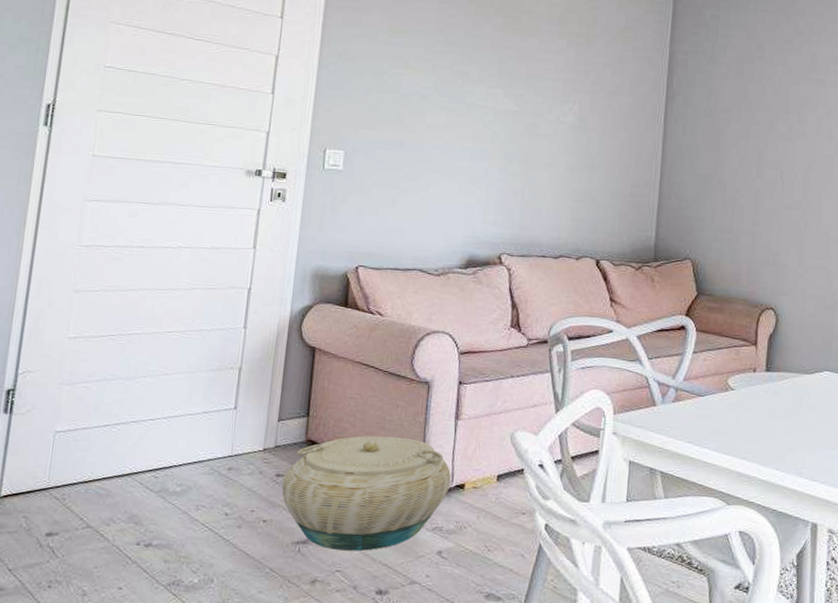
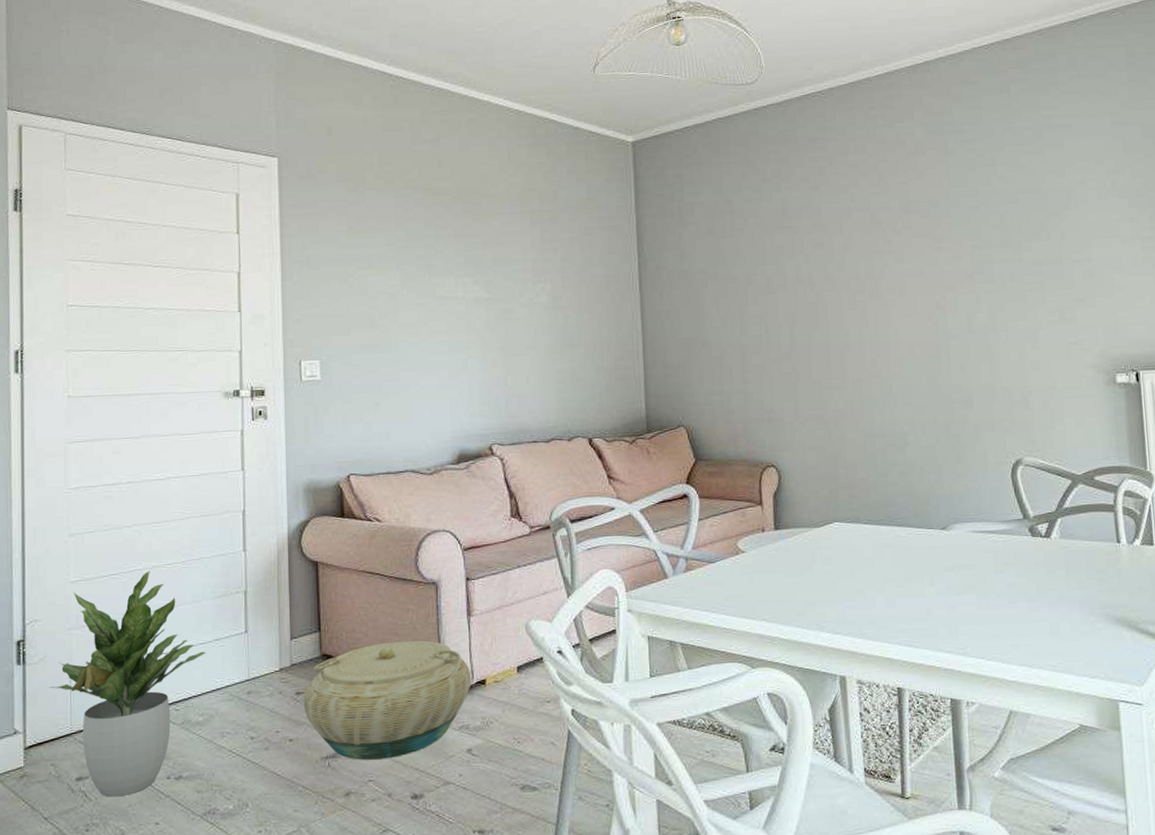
potted plant: none [31,336,193,557] -> present [48,571,206,797]

